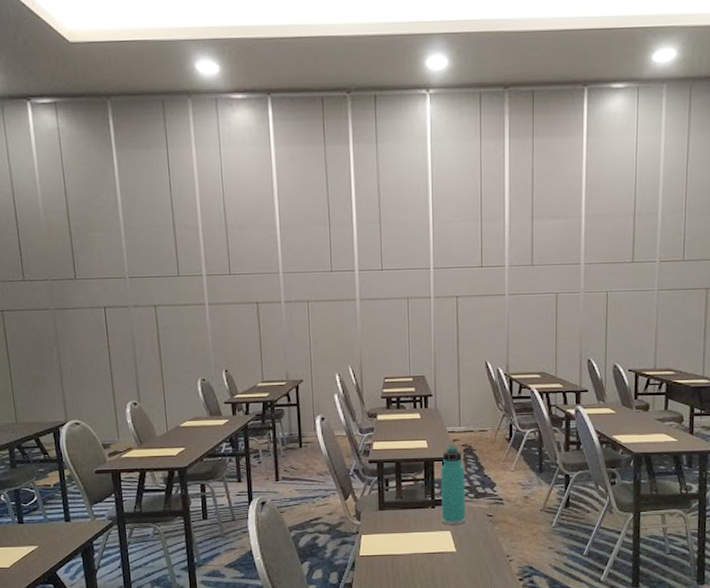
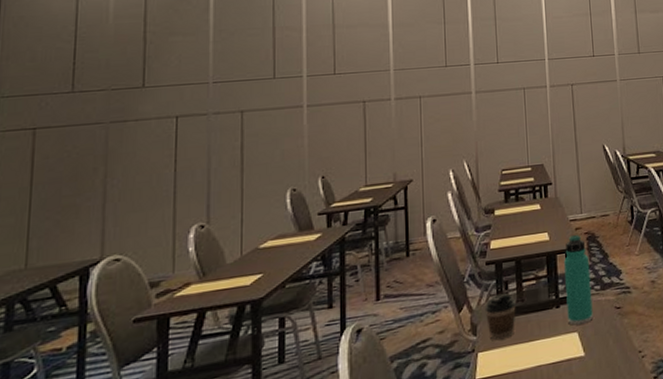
coffee cup: none [367,489,395,528] -> present [484,293,516,341]

